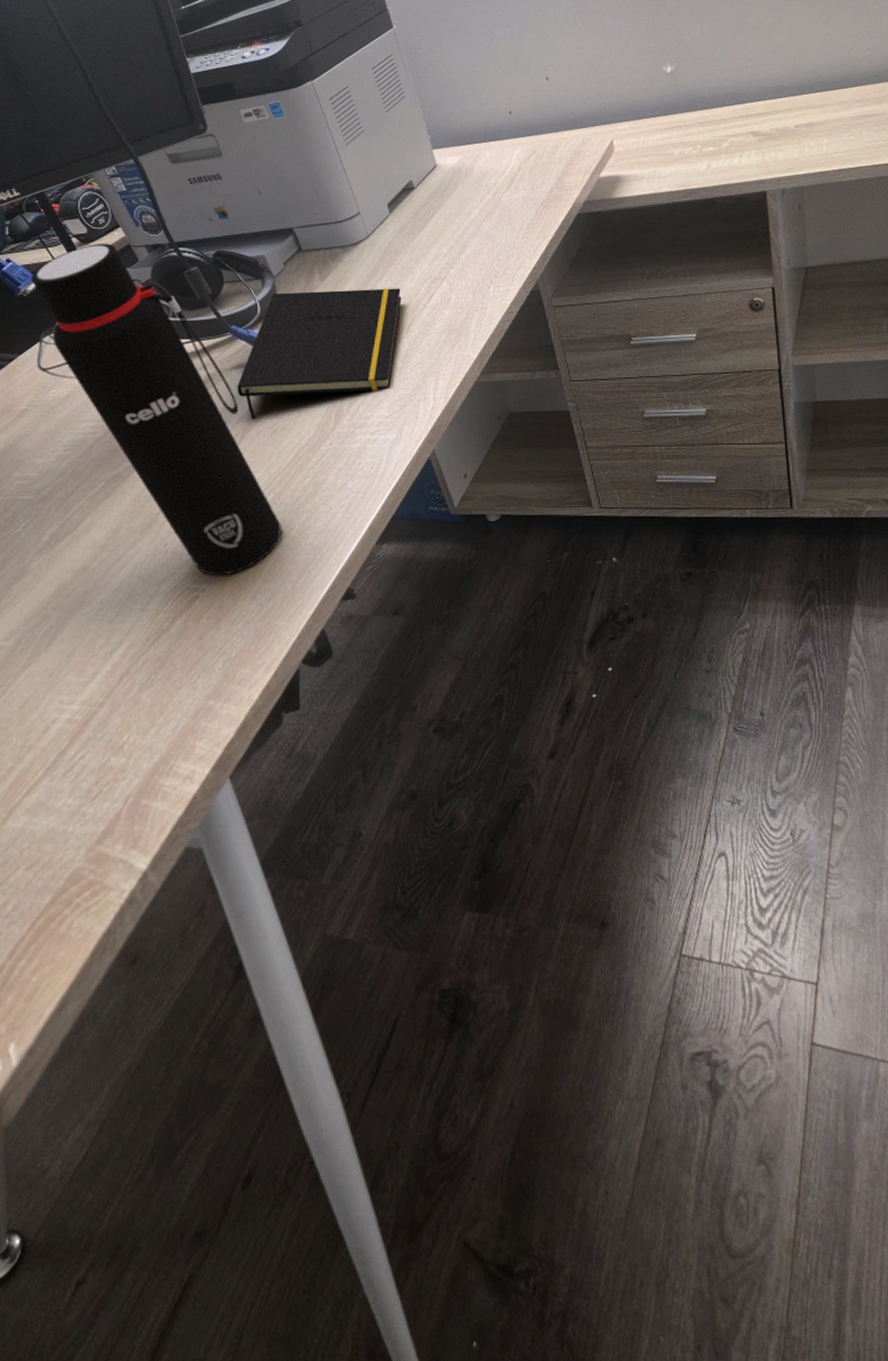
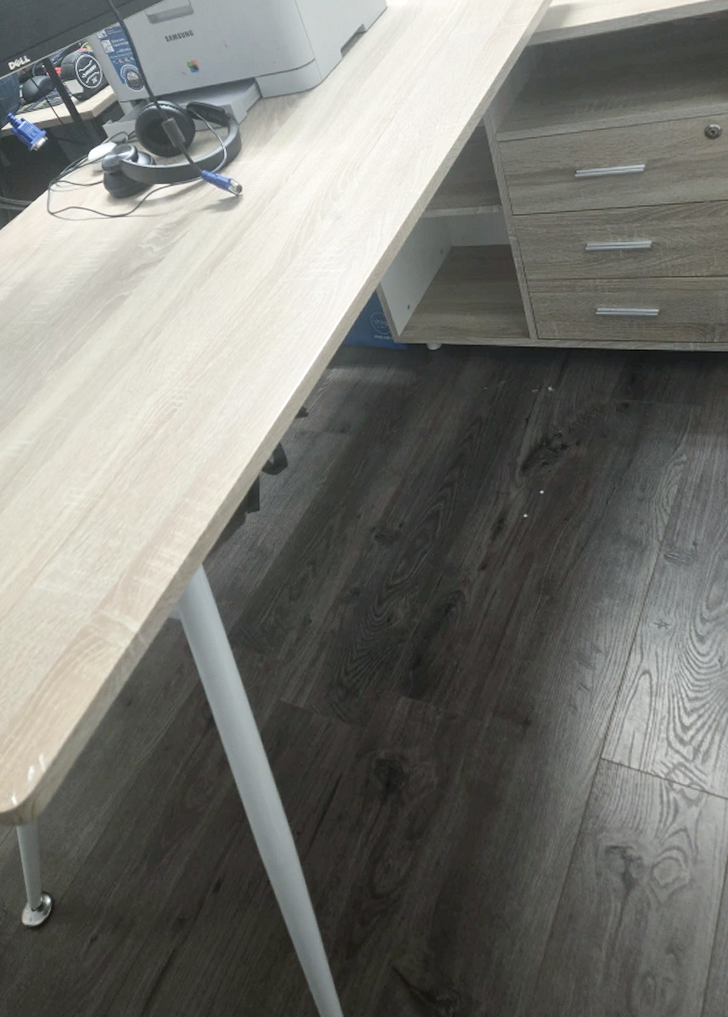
water bottle: present [30,243,281,576] -> none [40,100,245,393]
notepad: present [237,288,402,420] -> none [207,130,353,255]

